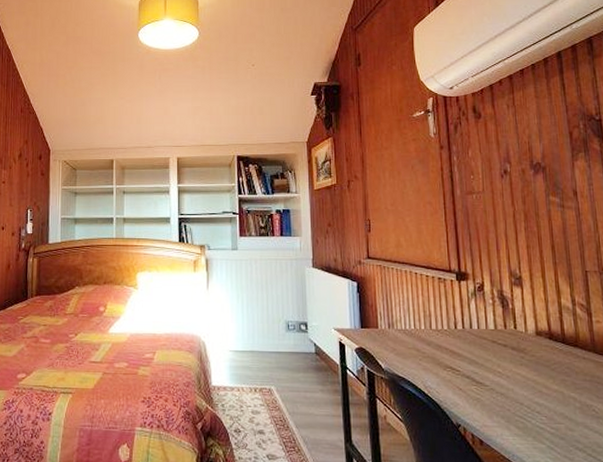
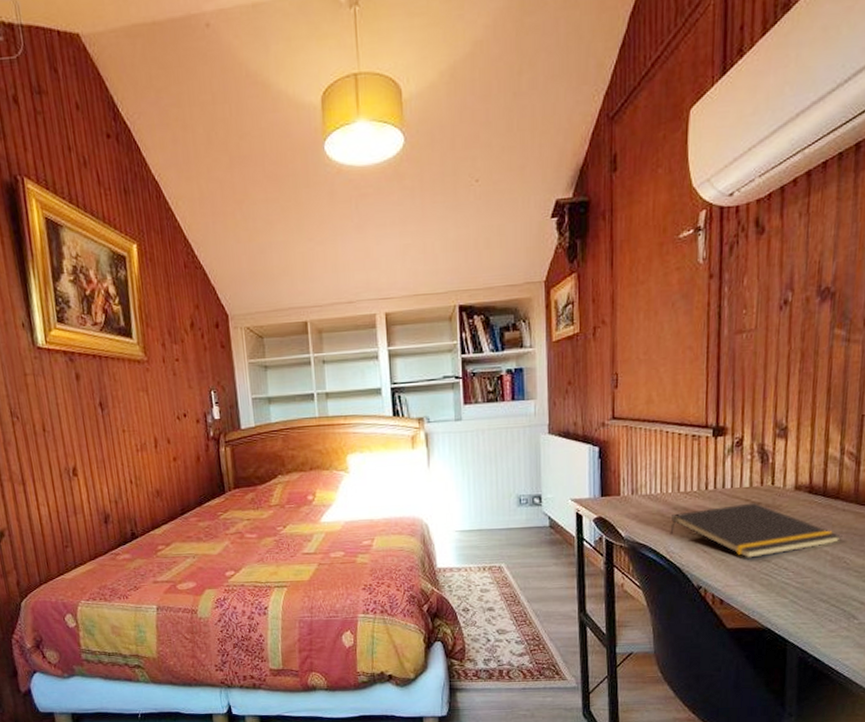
notepad: none [426,344,587,399] -> present [670,503,842,558]

